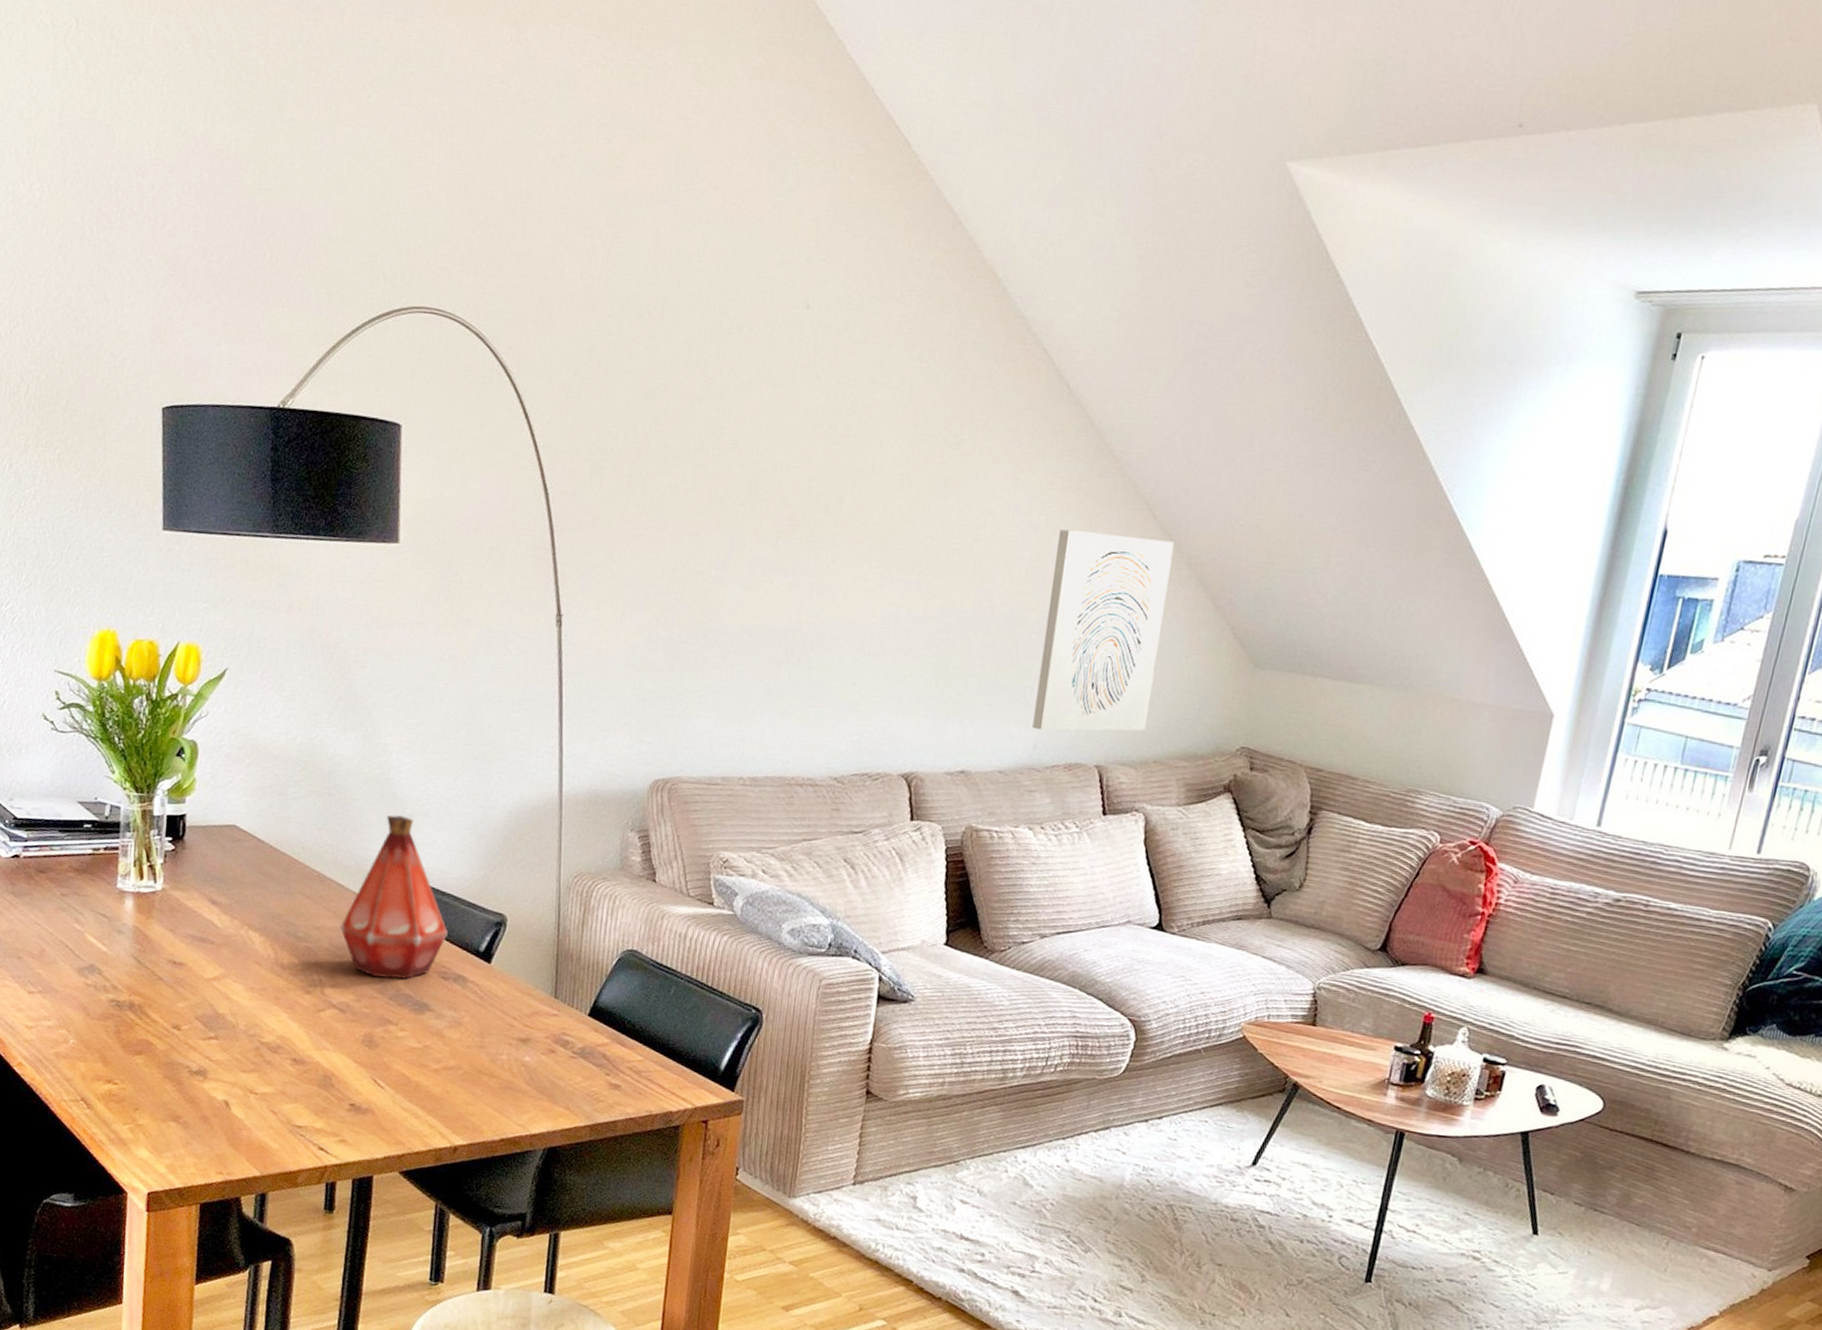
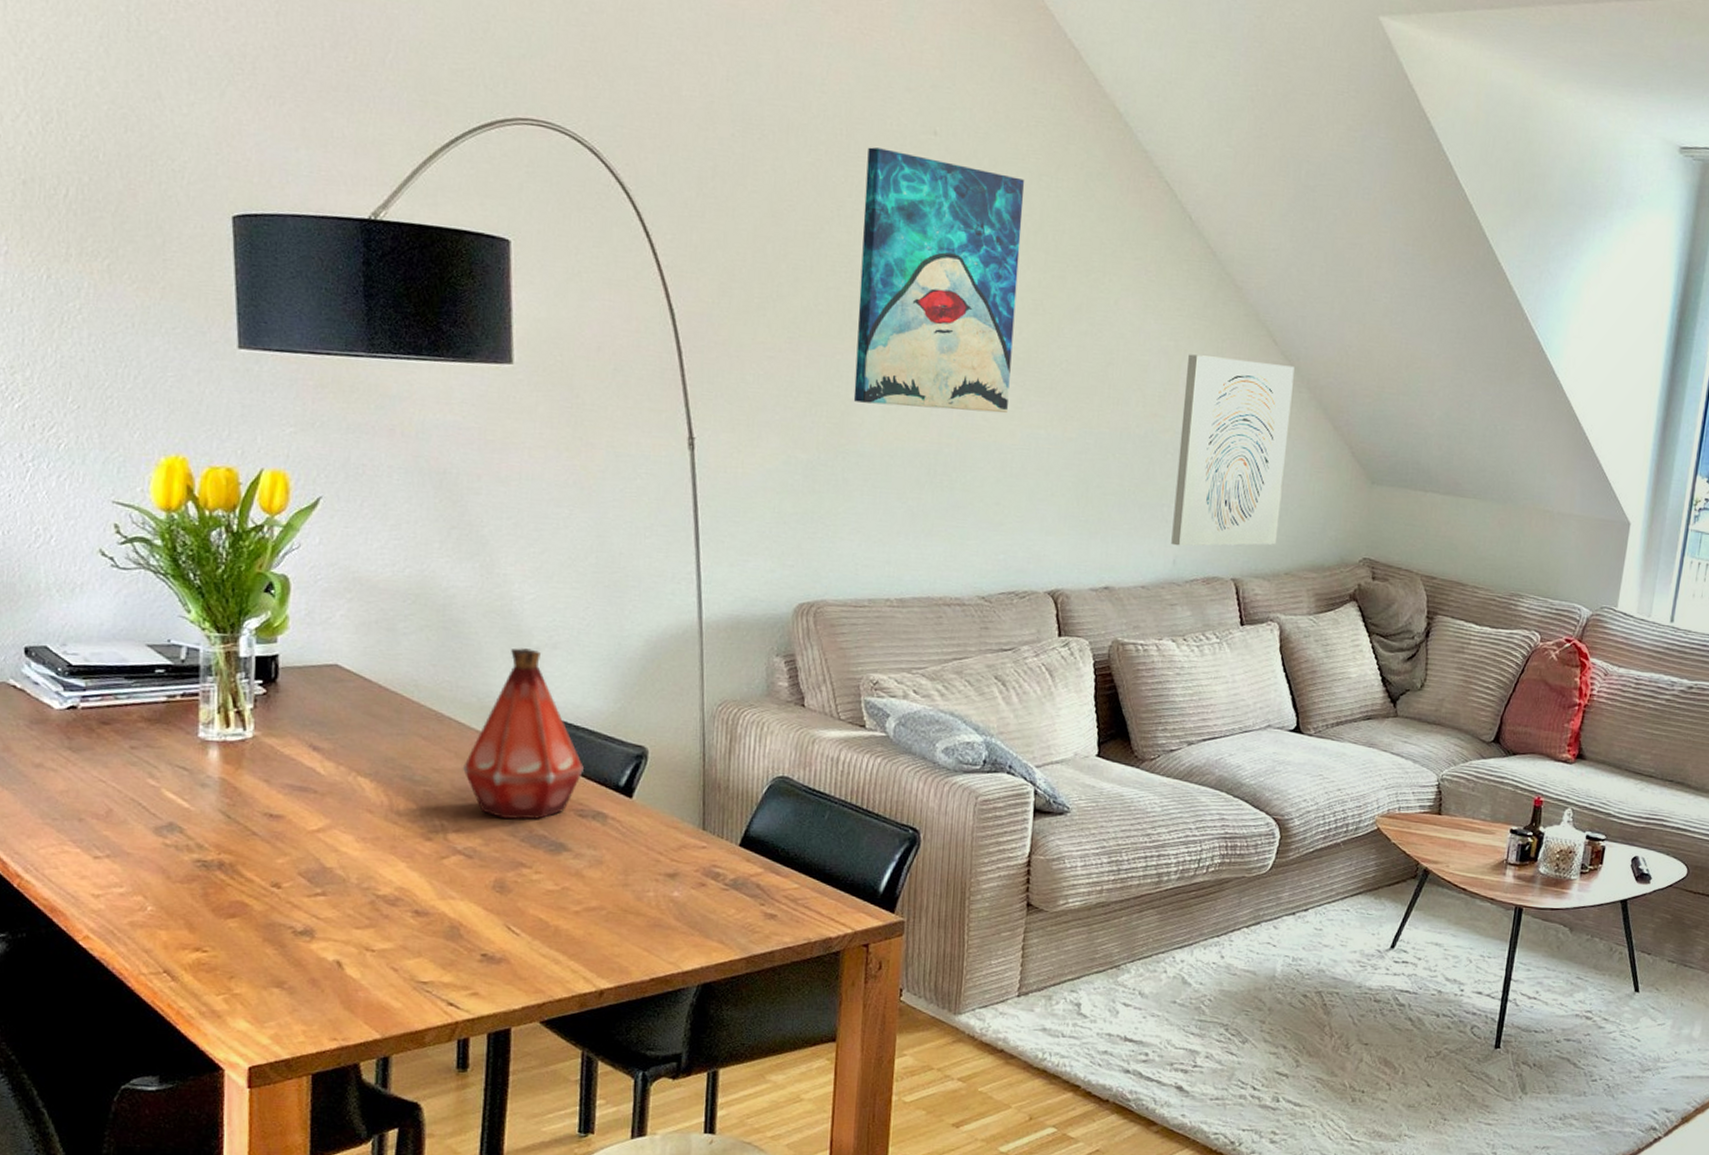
wall art: none [715,323,896,591] -> present [853,147,1024,413]

